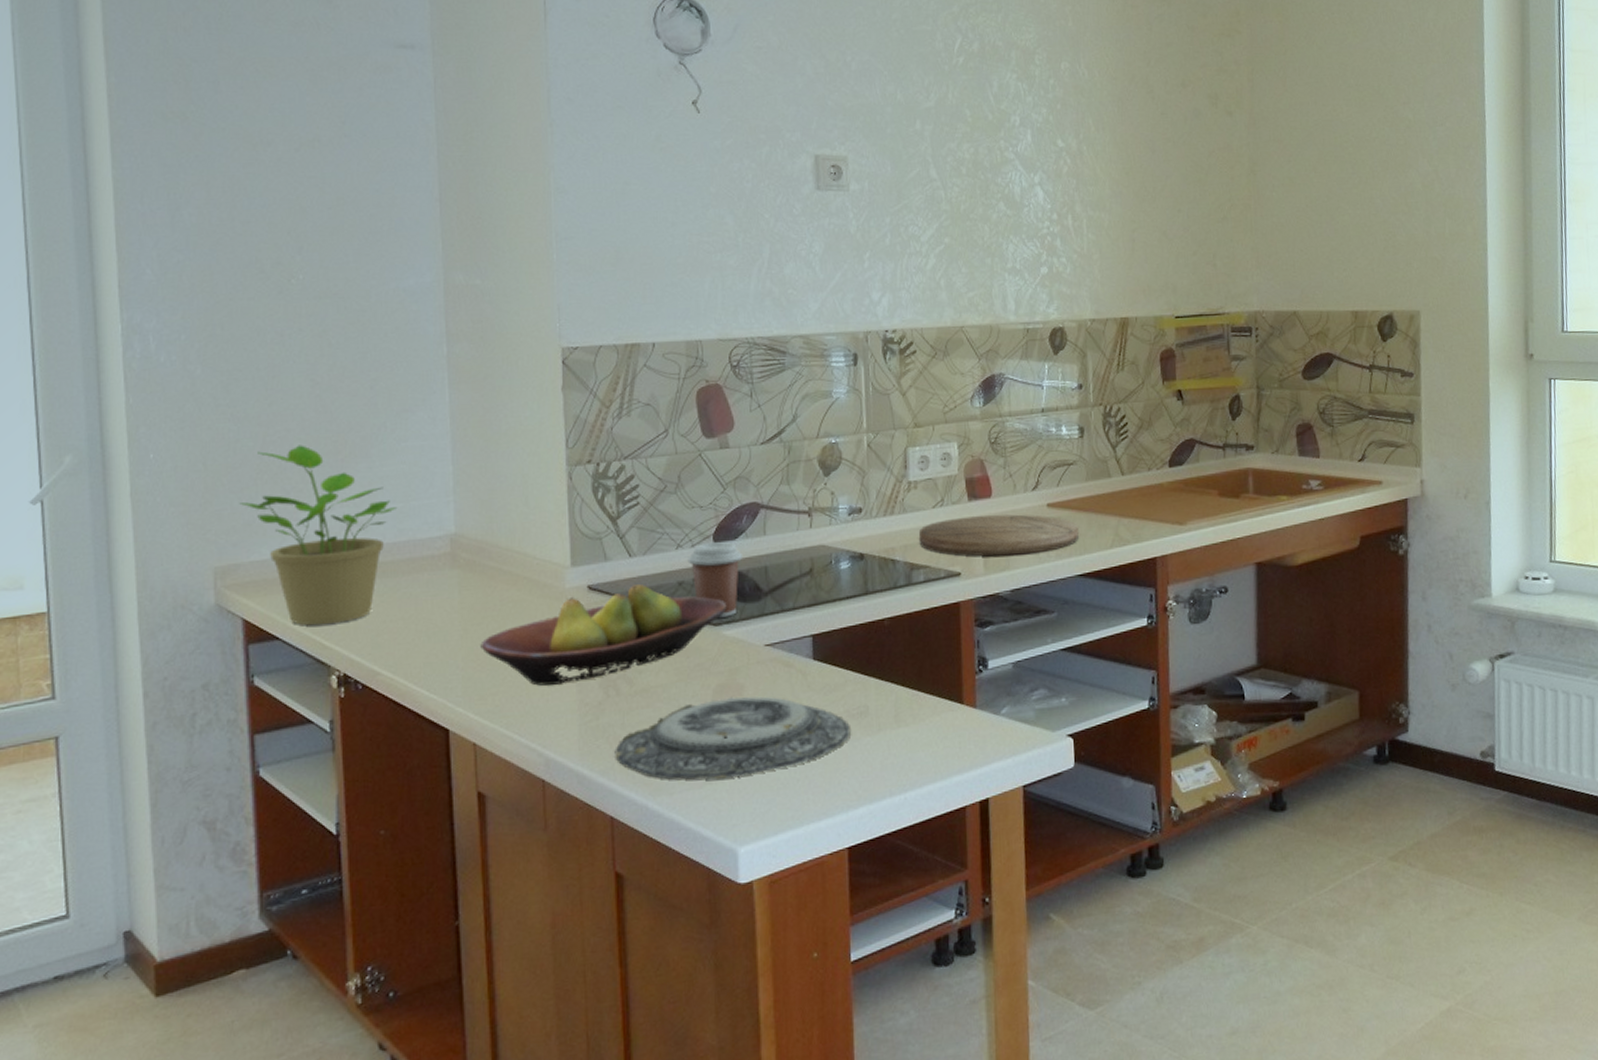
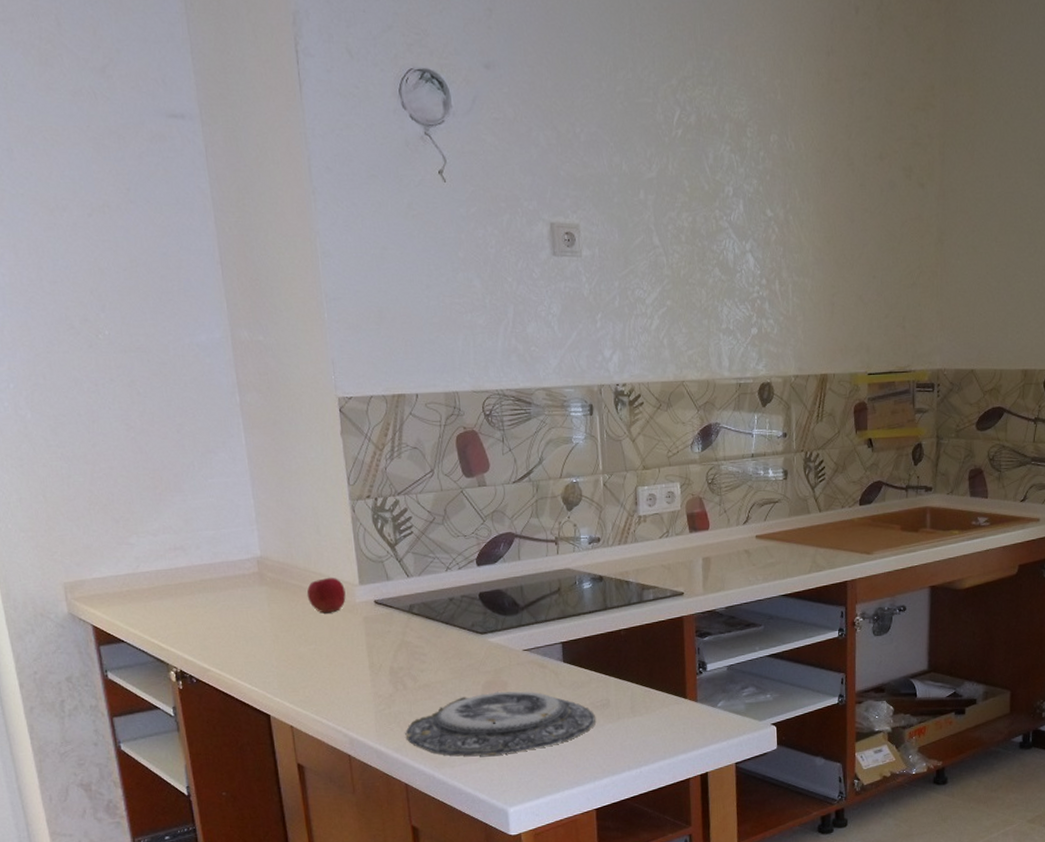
potted plant: present [239,445,398,626] -> none [78,480,211,631]
fruit bowl: present [480,584,727,686] -> none [289,600,491,681]
apple: none [506,557,554,602] -> present [306,577,346,614]
coffee cup: present [687,541,742,617] -> none [456,565,501,627]
cutting board: present [918,514,1079,557] -> none [648,544,782,579]

